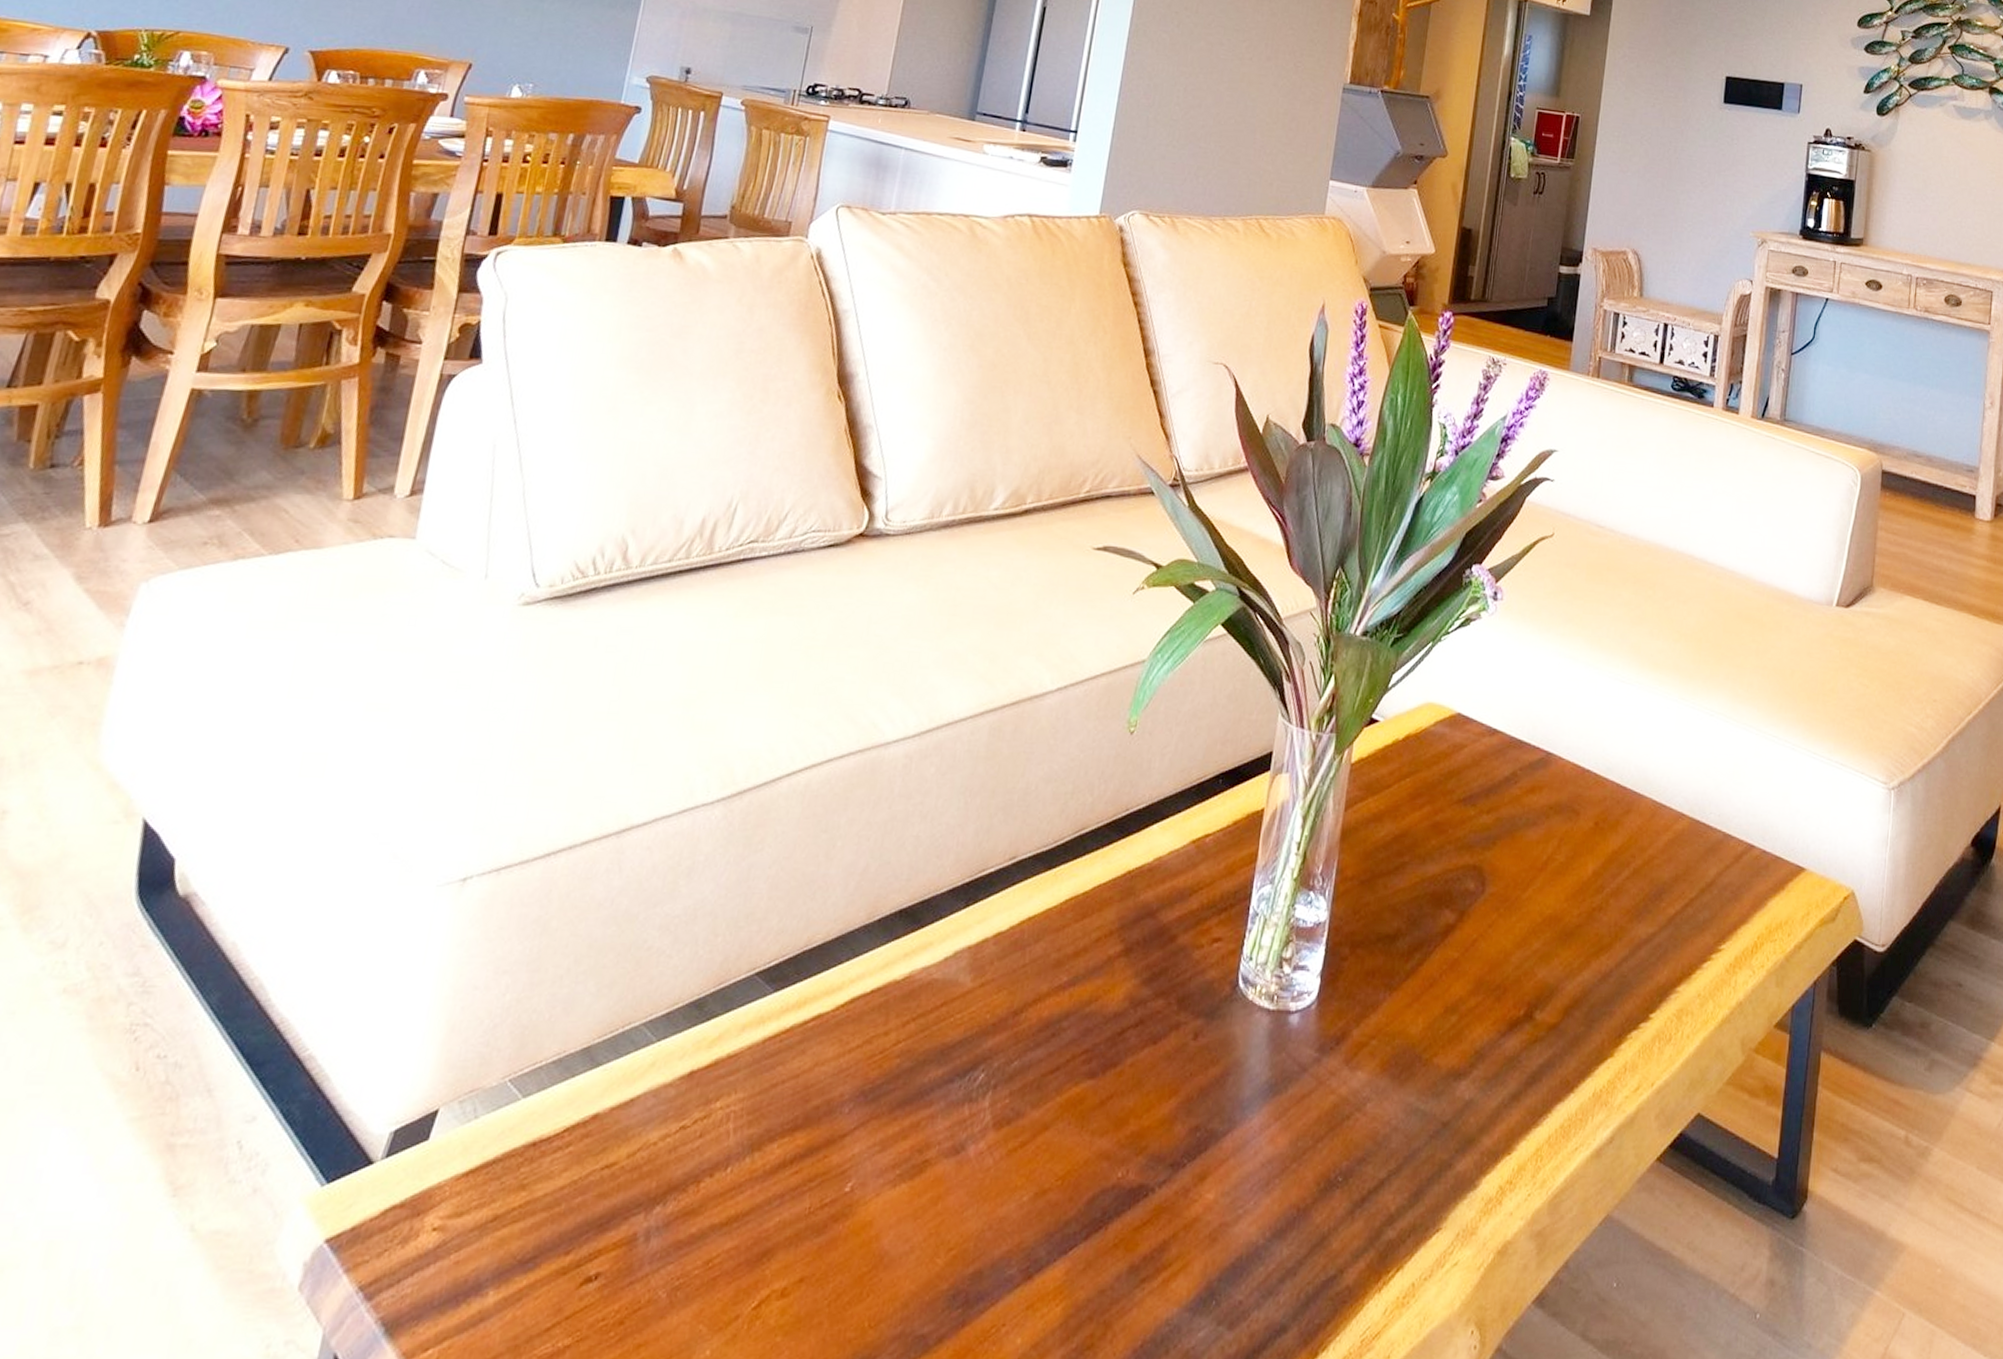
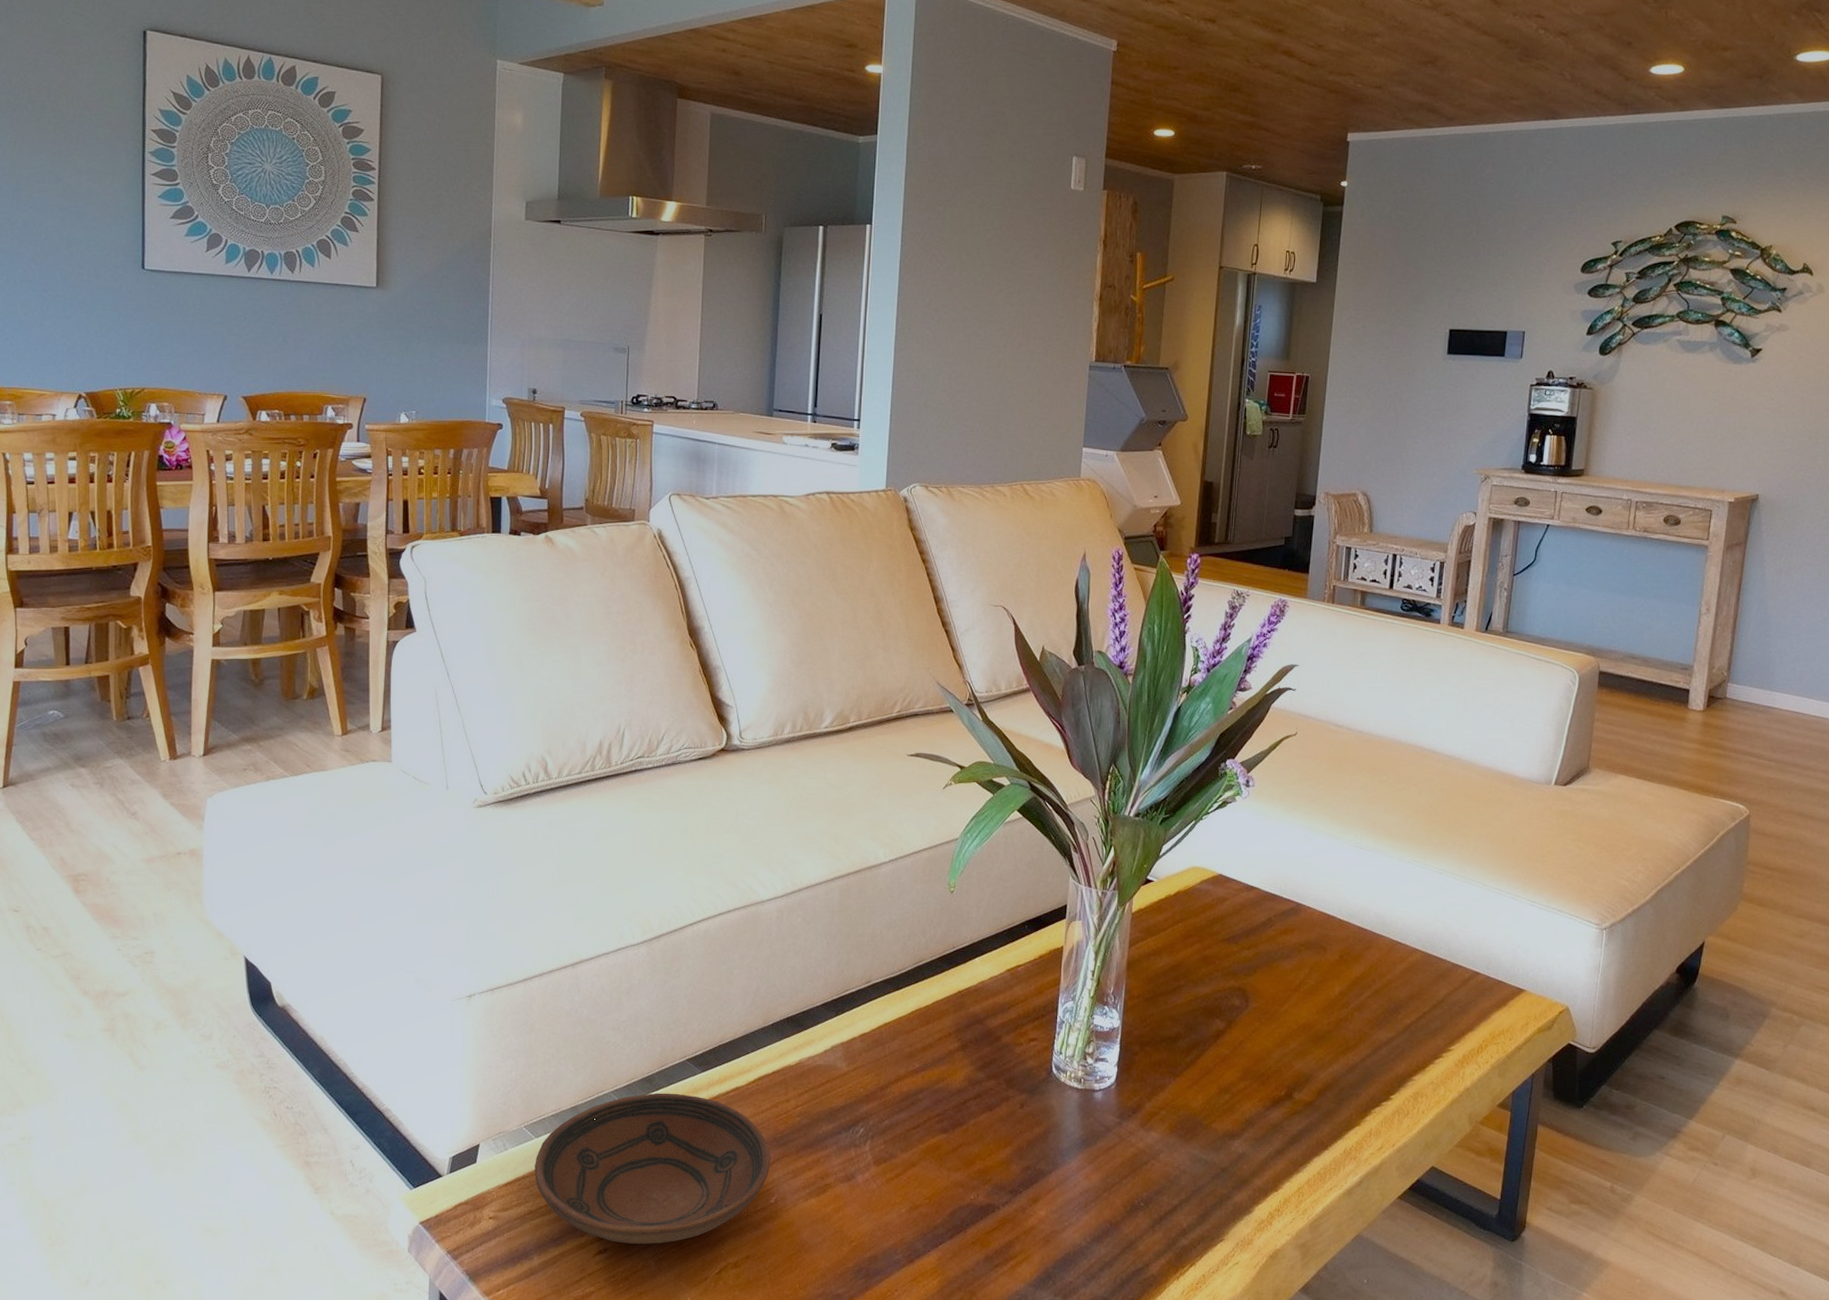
bowl: none [511,1024,854,1264] -> present [535,1093,771,1244]

